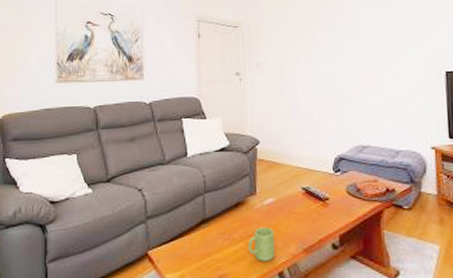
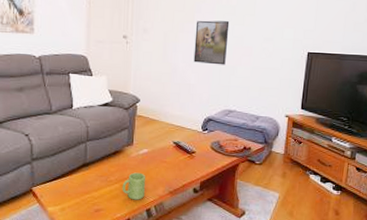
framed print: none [312,46,351,95] -> present [193,20,230,65]

